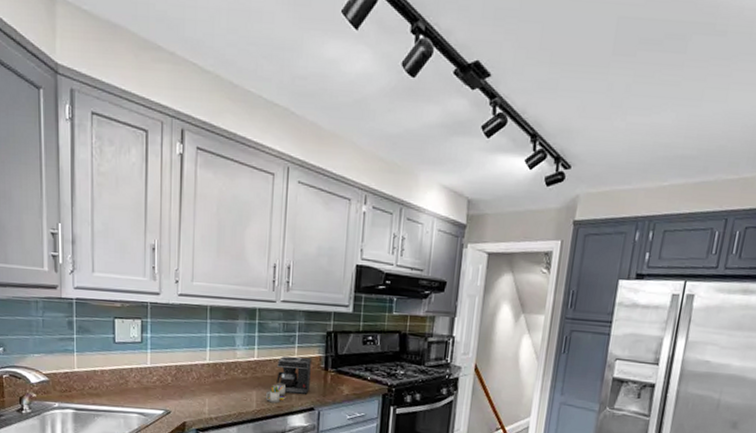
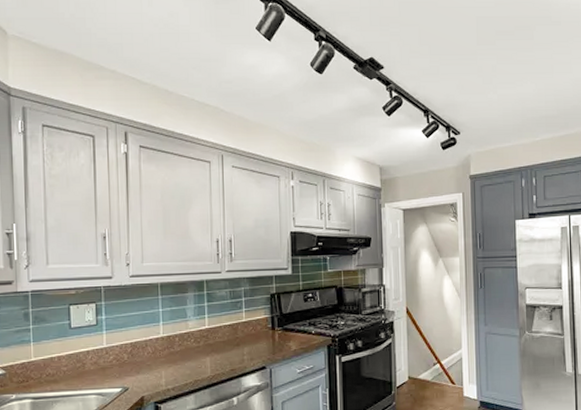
coffee maker: present [266,356,311,404] -> none [219,320,260,367]

